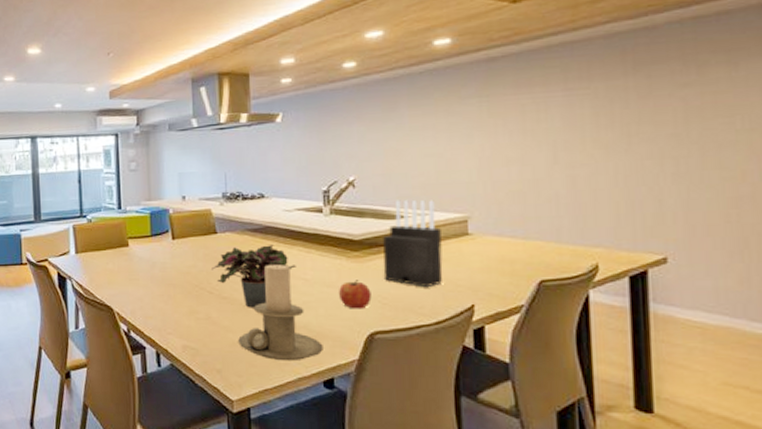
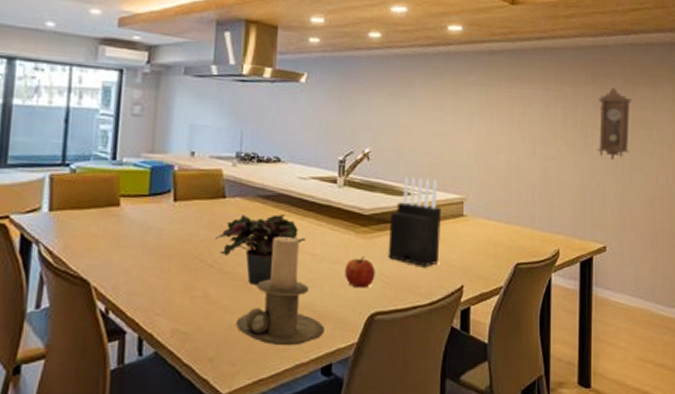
pendulum clock: none [644,74,698,159] -> present [597,88,632,161]

